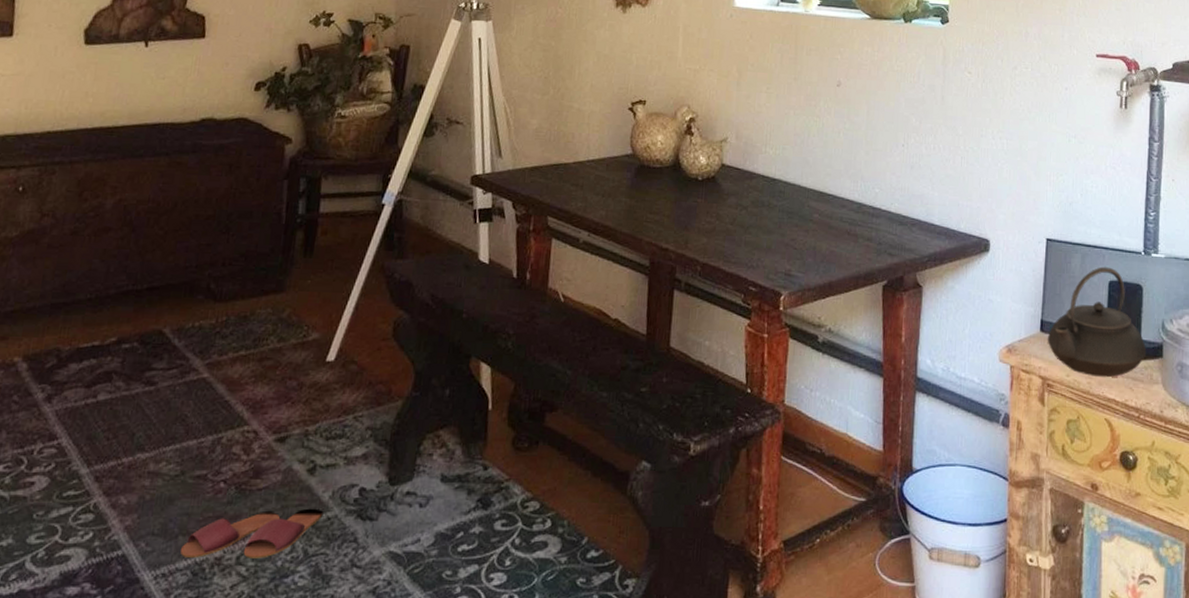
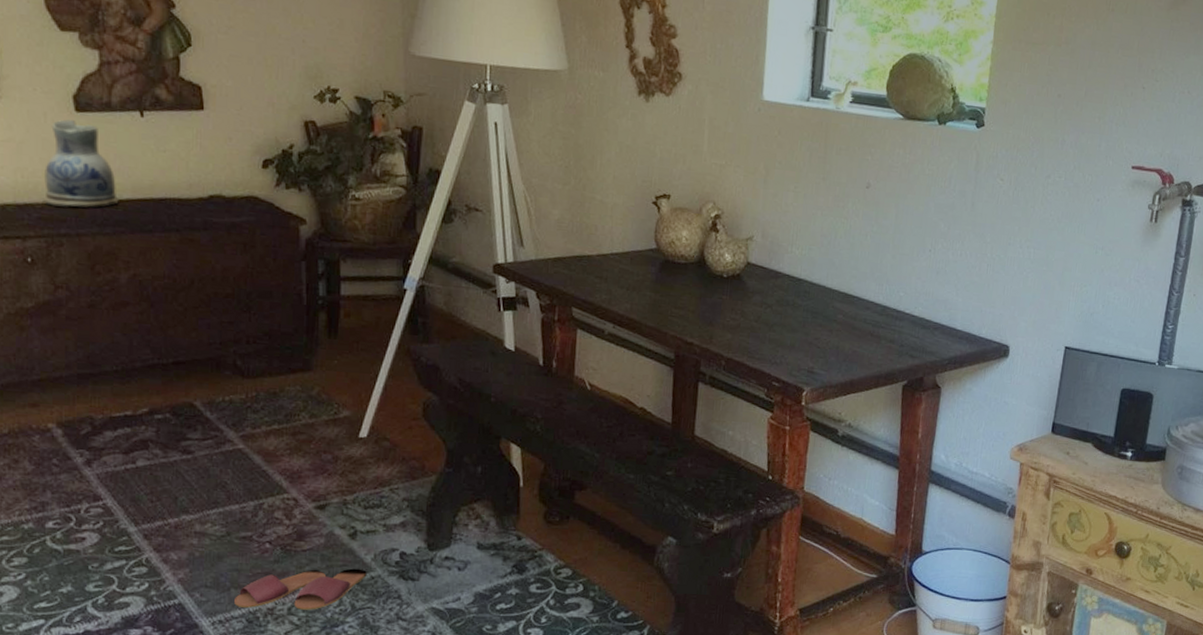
ceramic pitcher: none [42,52,115,136] -> present [43,119,119,209]
teapot: present [1047,266,1147,378] -> none [1057,375,1151,477]

